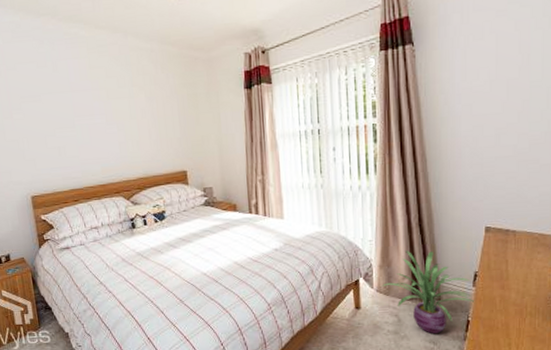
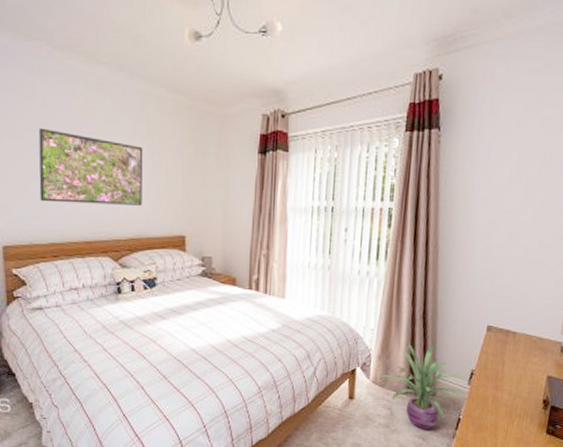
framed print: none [52,90,146,154] -> present [38,128,143,206]

